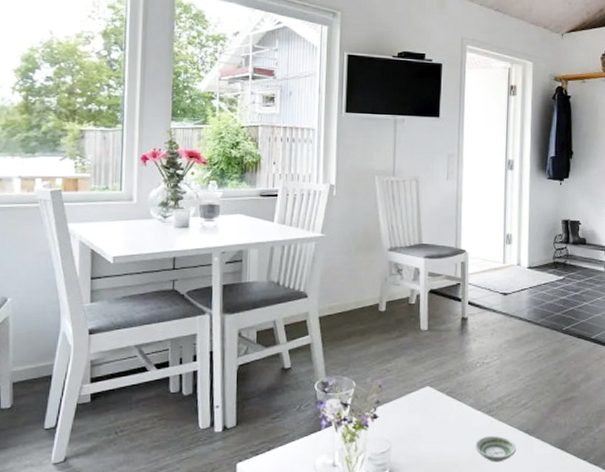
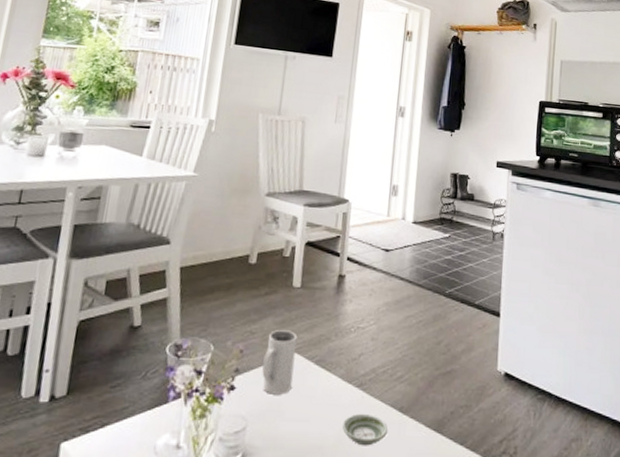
mug: none [400,367,429,421] -> present [262,330,298,395]

